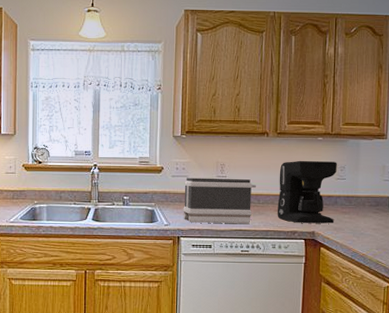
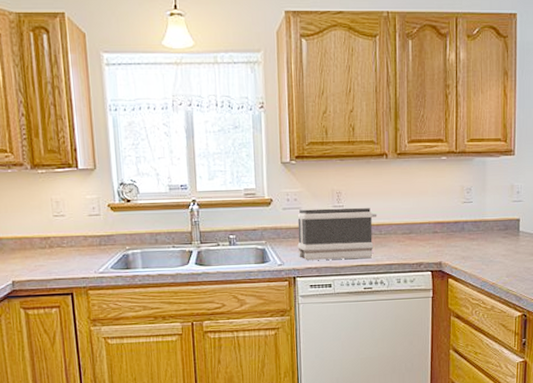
coffee maker: present [277,160,337,224] -> none [401,183,463,254]

